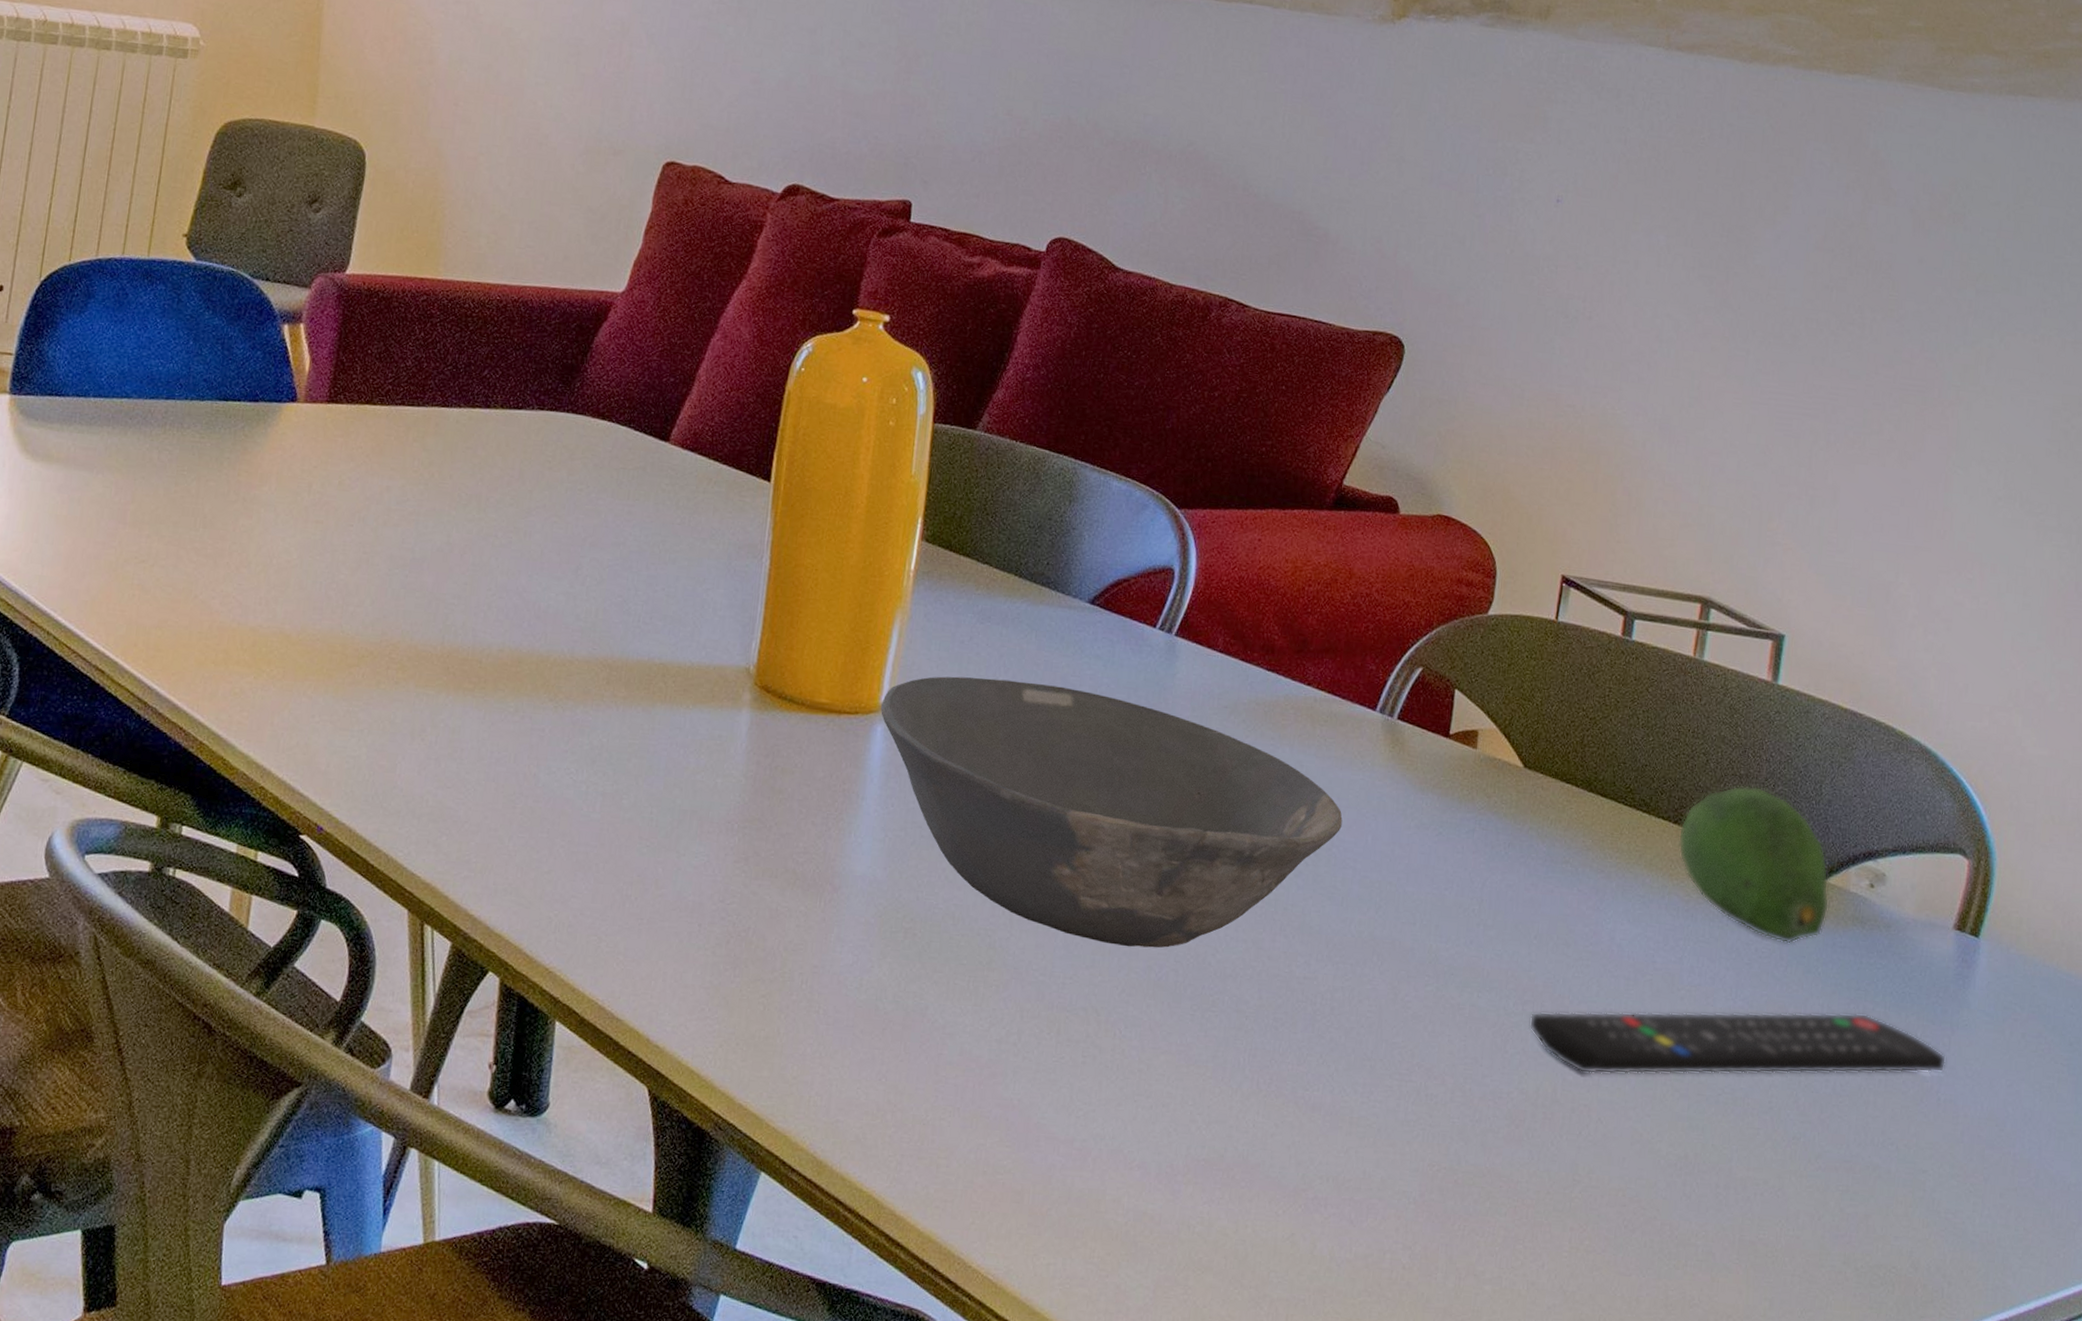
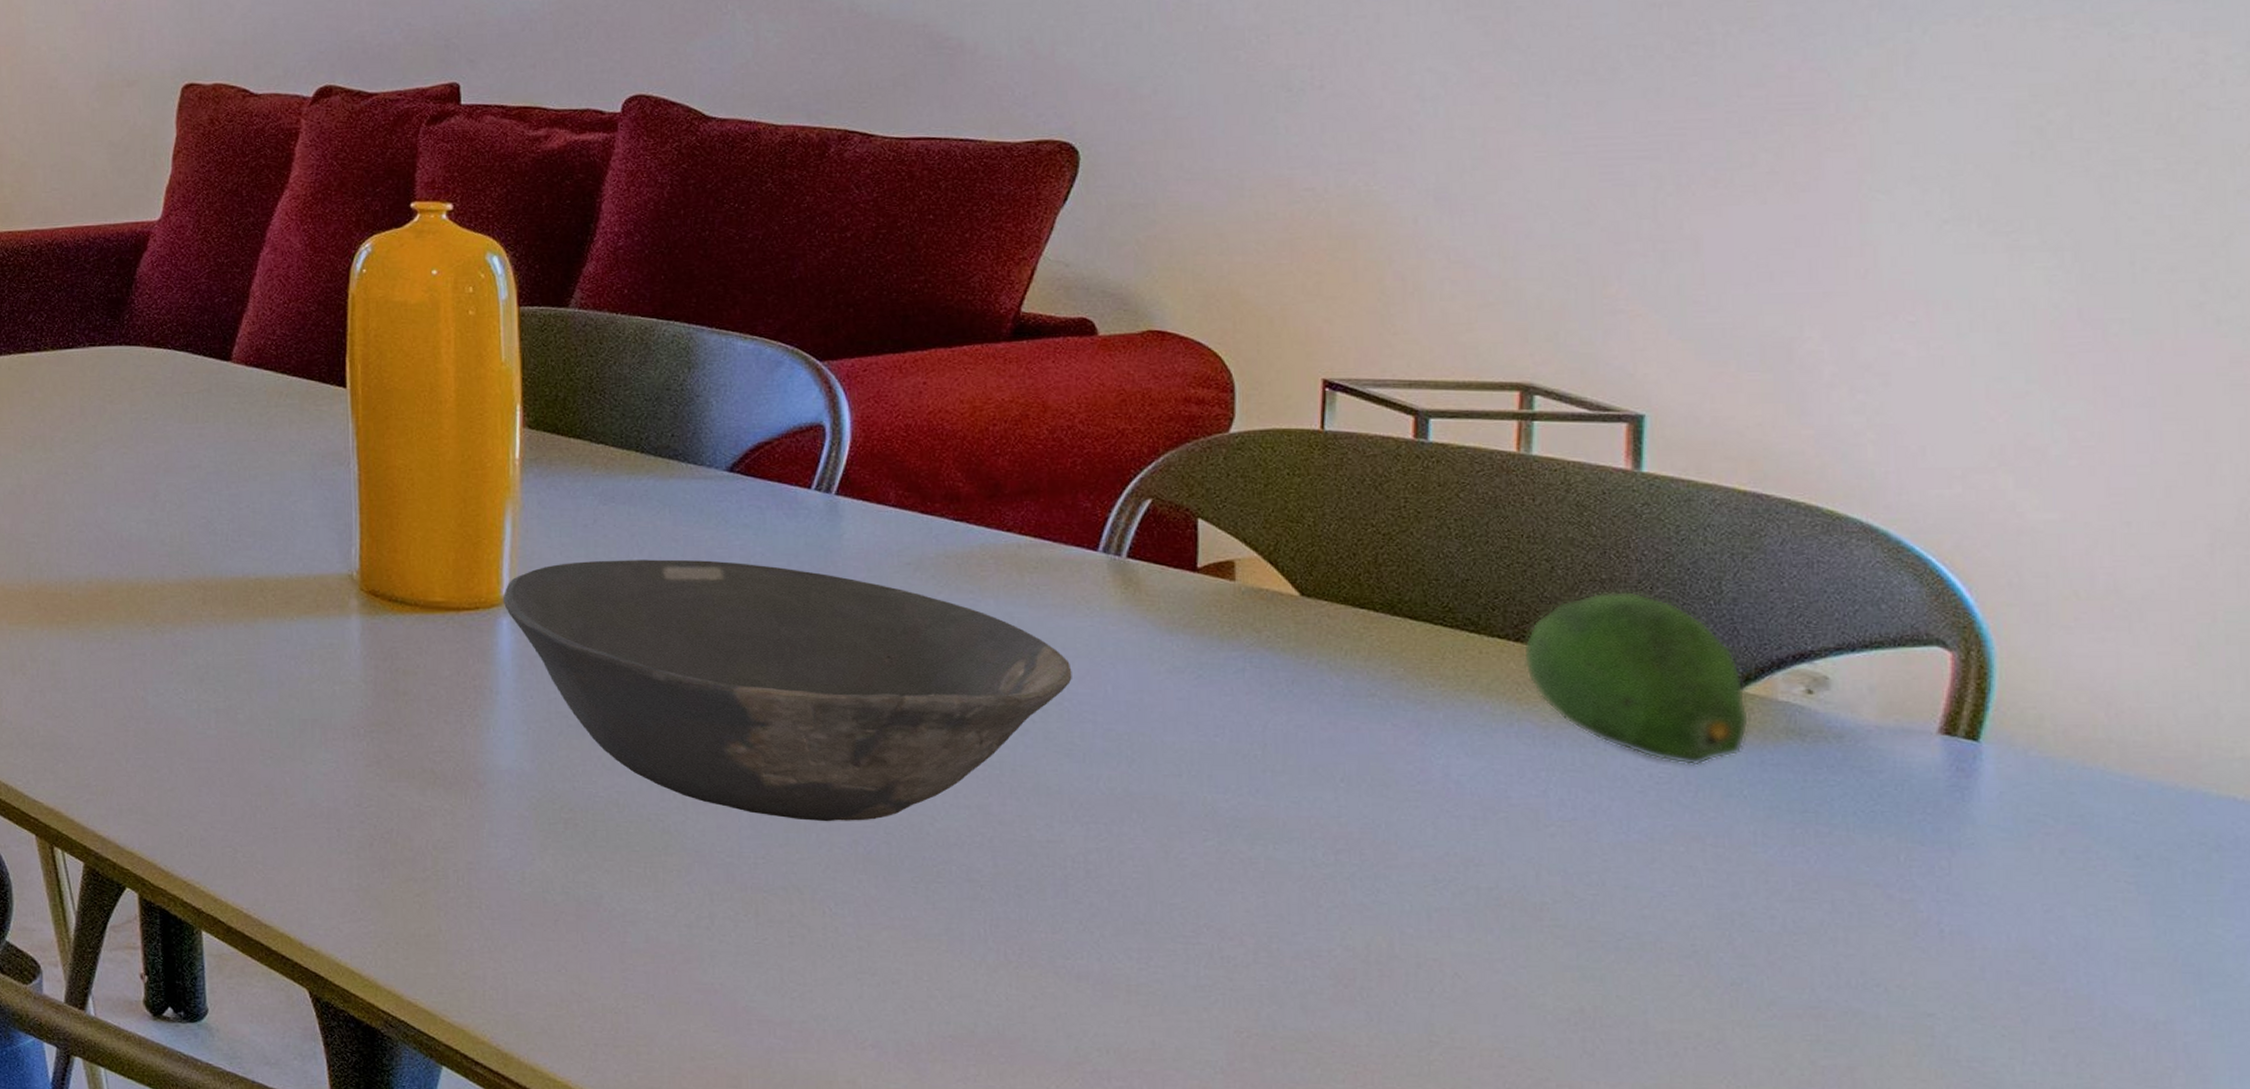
remote control: present [1529,1011,1947,1075] -> none [1346,838,1948,925]

